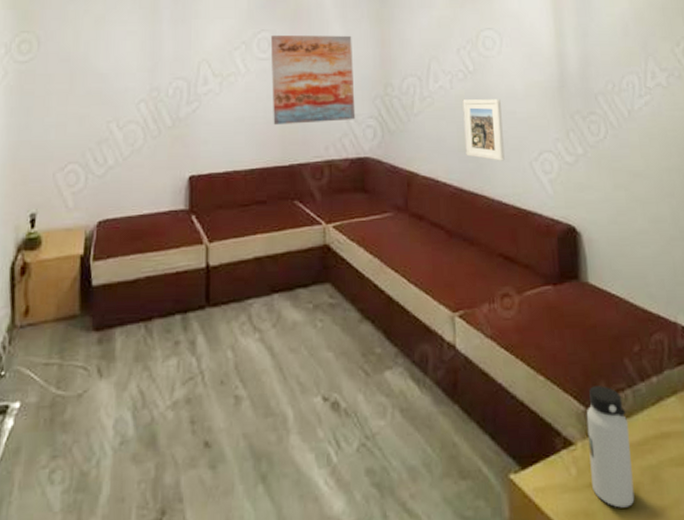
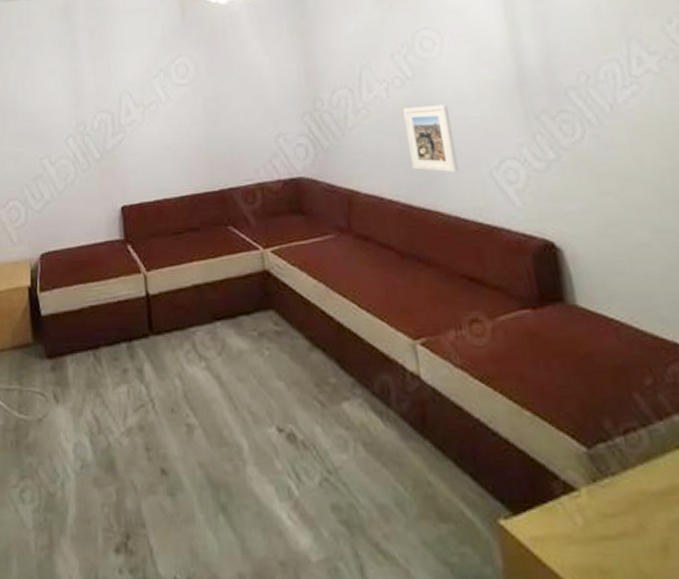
wall art: present [270,34,356,126] -> none [187,51,285,151]
water bottle: present [586,385,635,508] -> none [588,424,664,567]

